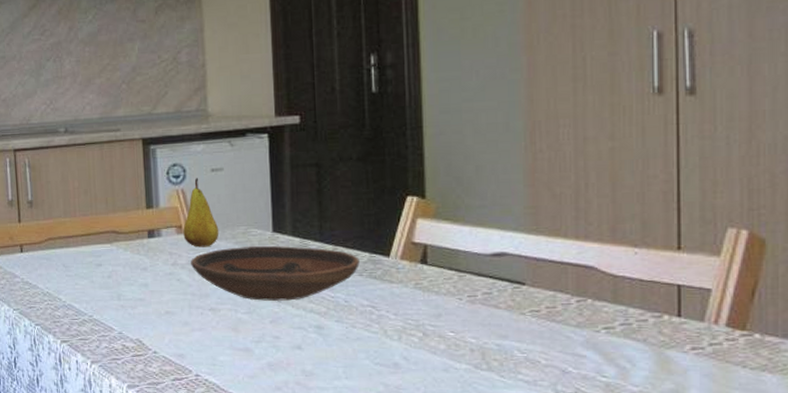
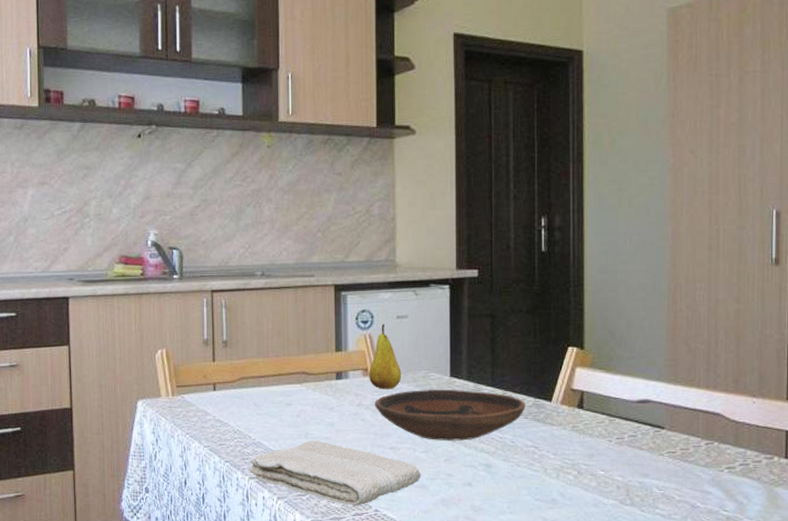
washcloth: none [60,302,245,370] -> present [248,440,421,506]

